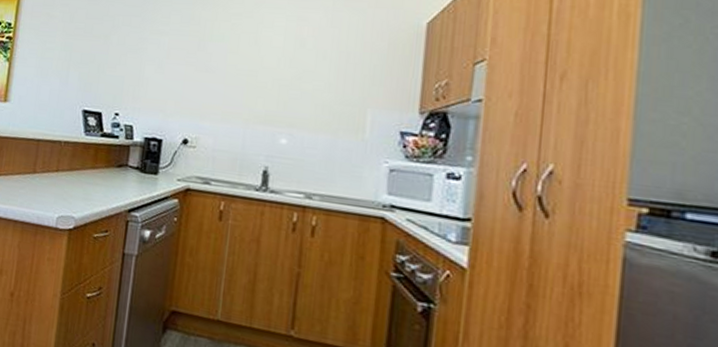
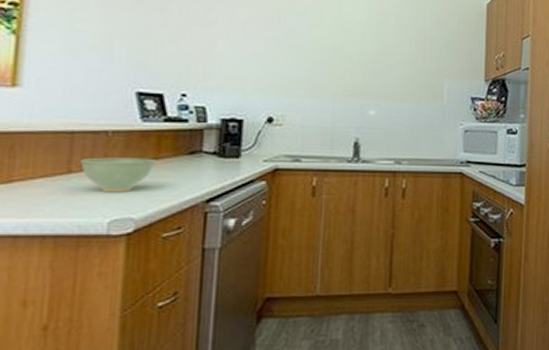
bowl: none [41,162,94,194] -> present [79,157,157,193]

